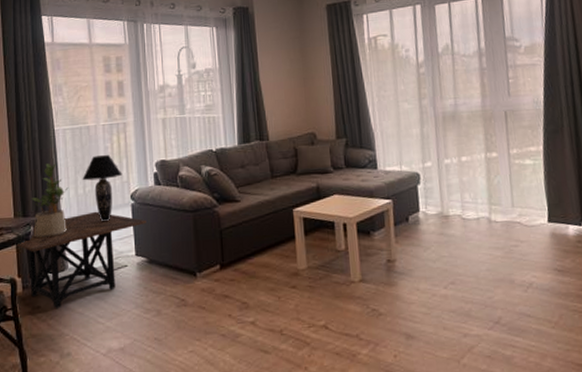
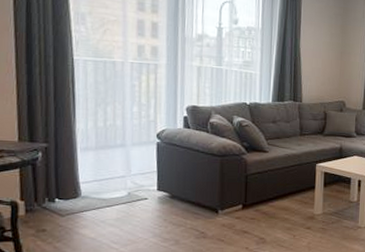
side table: present [16,211,147,308] -> none [20,145,172,232]
potted plant: present [31,163,69,238] -> none [40,92,87,164]
table lamp: present [82,155,123,222] -> none [103,92,150,157]

